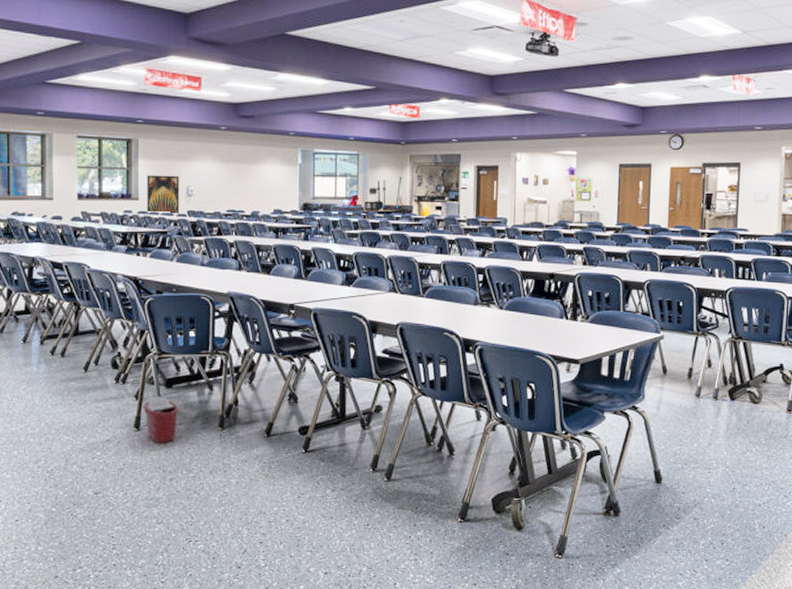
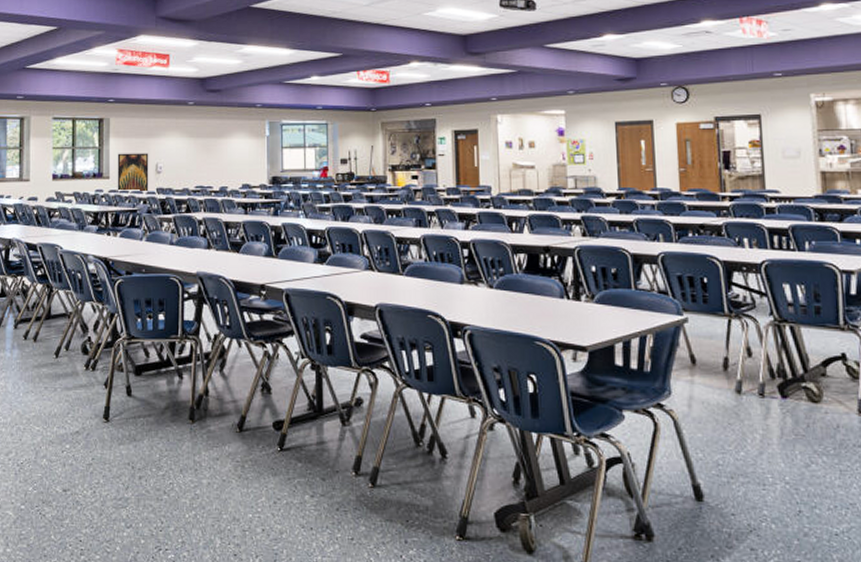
bucket: present [142,396,179,444] -> none [111,385,148,438]

